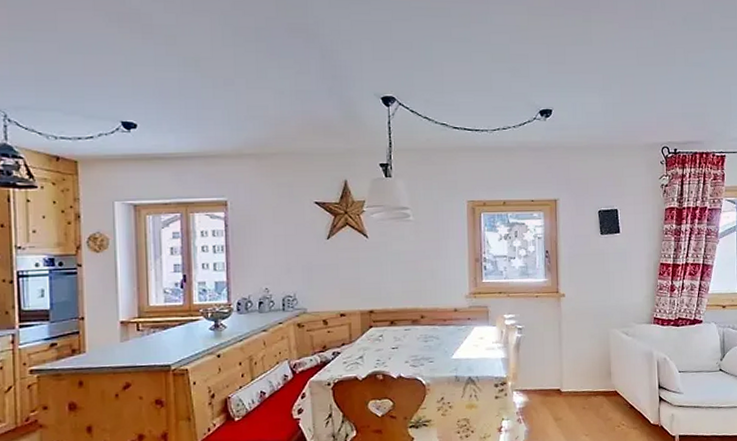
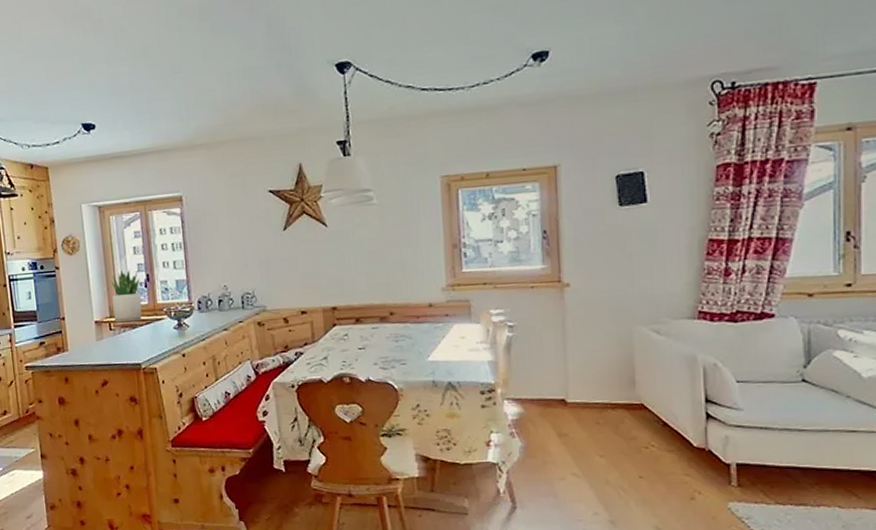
planter: none [143,268,176,324] -> present [112,268,142,323]

